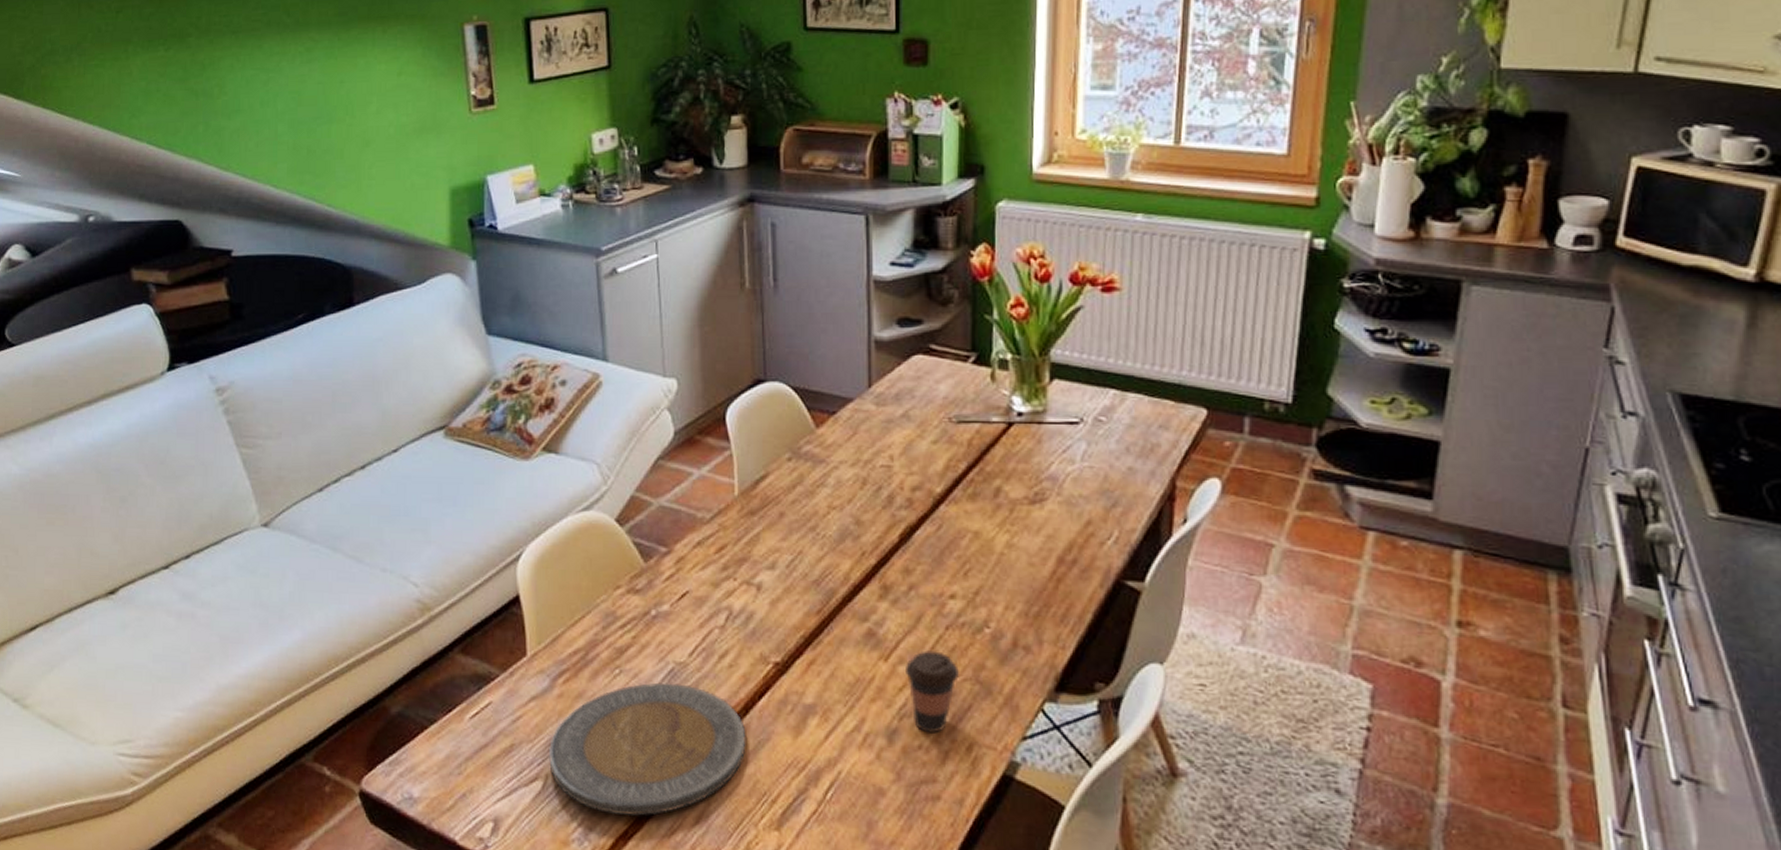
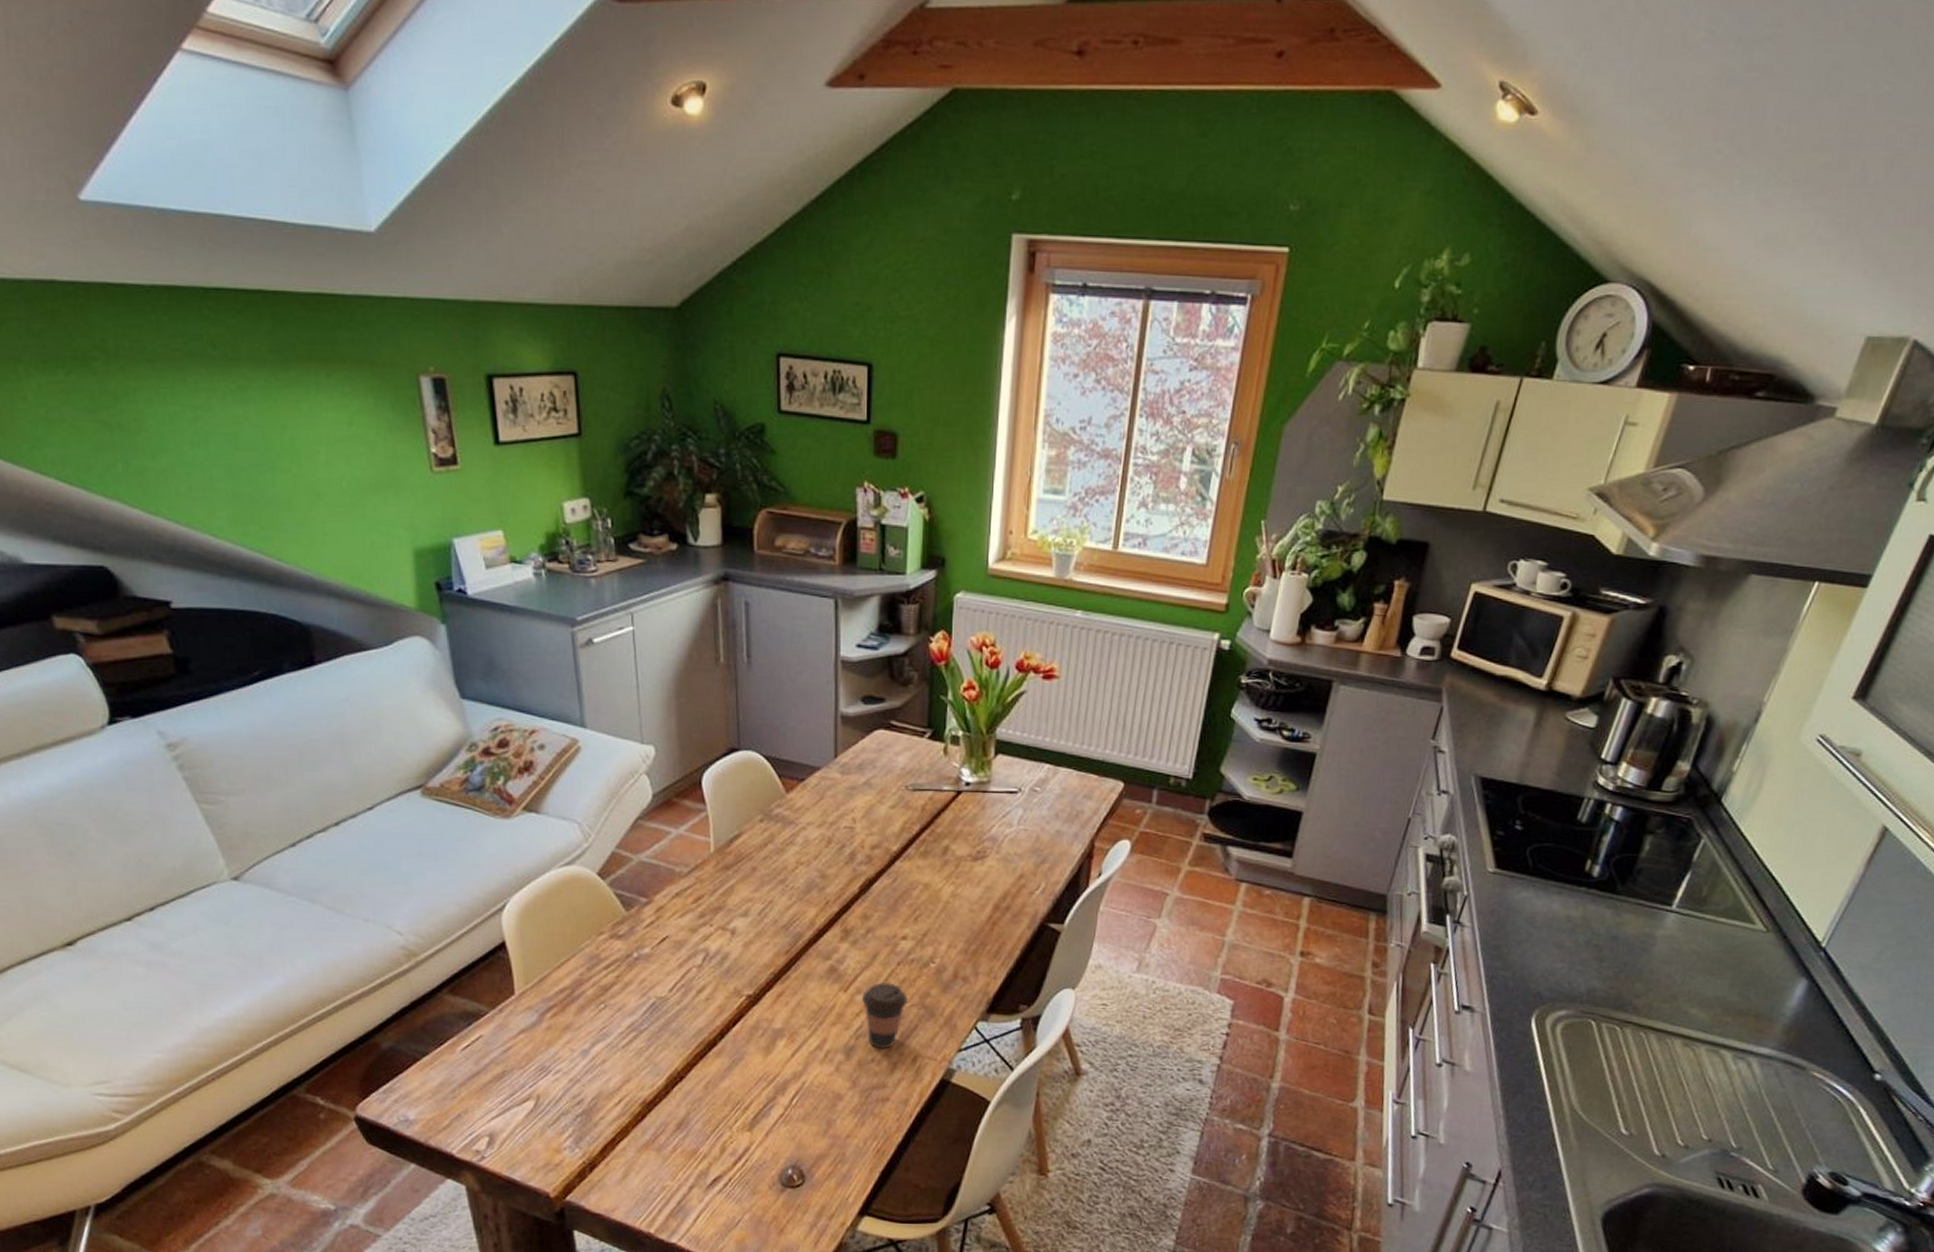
plate: present [548,682,746,817] -> none [539,1014,722,1126]

